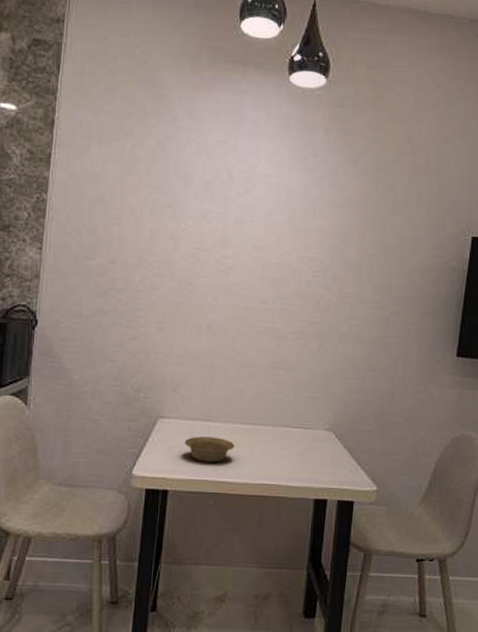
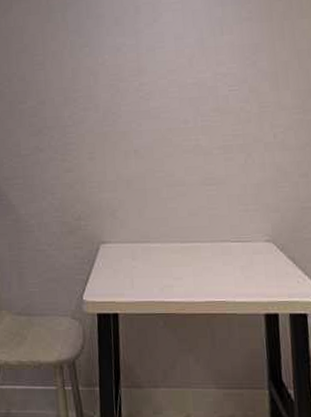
bowl: present [184,436,235,462] -> none [127,258,177,283]

